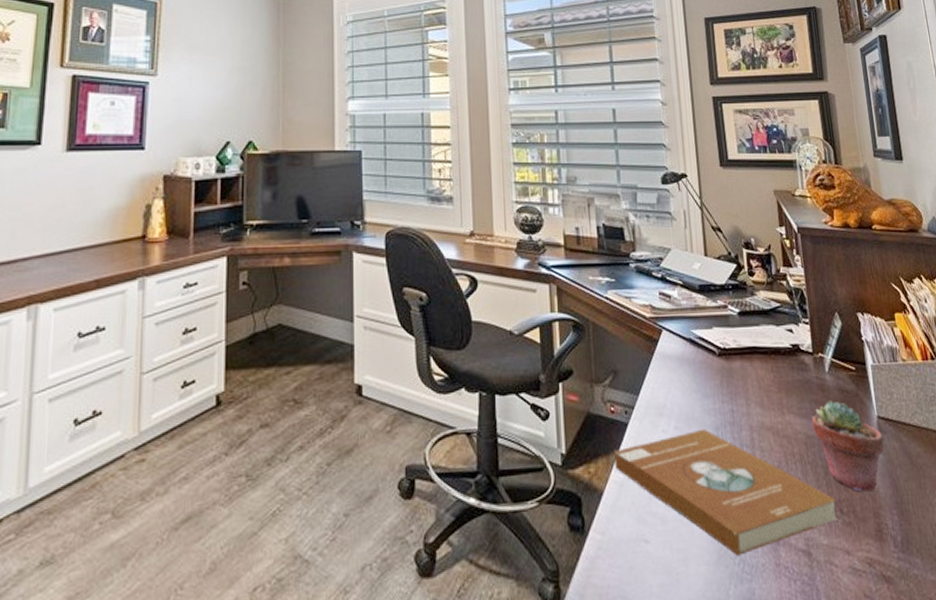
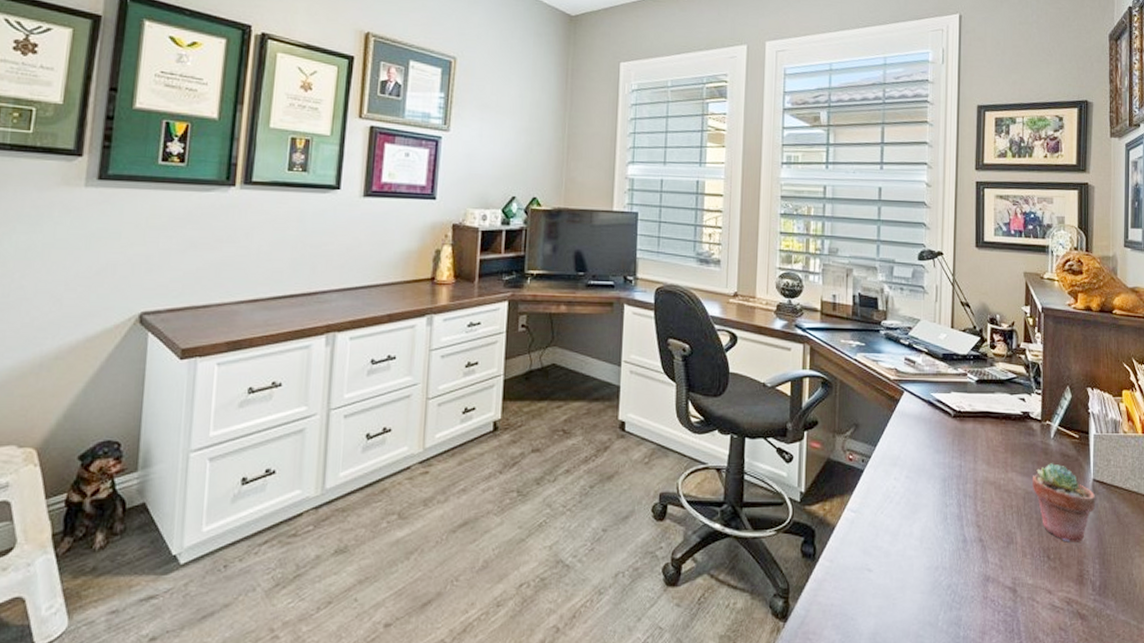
book: present [614,428,838,556] -> none [848,479,1046,588]

